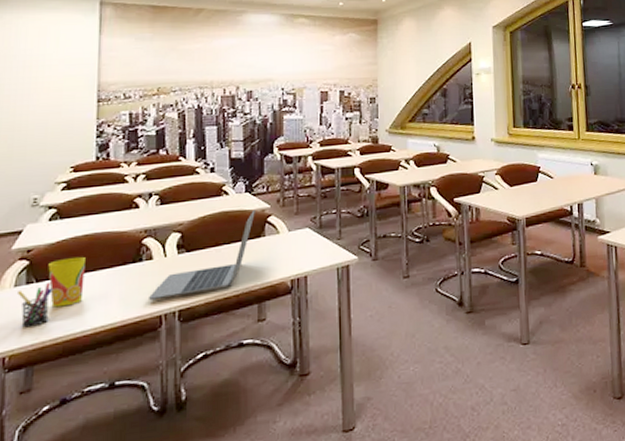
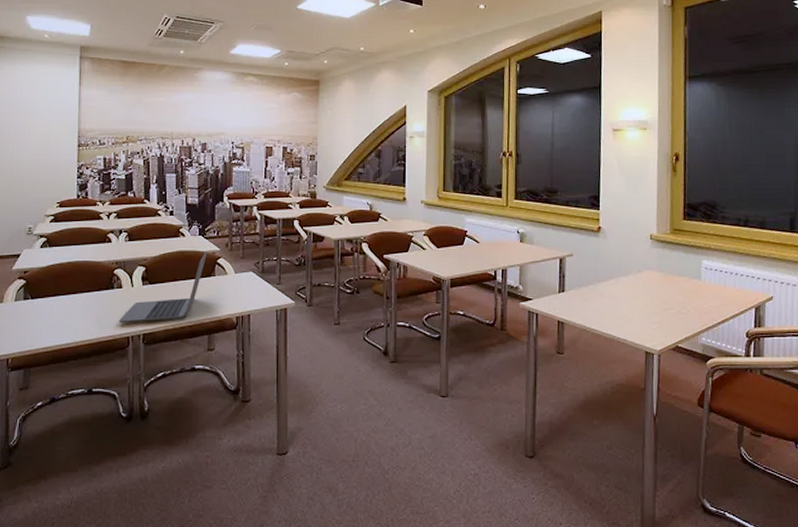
pen holder: present [18,282,52,328] -> none [17,300,43,336]
cup: present [48,256,85,308] -> none [40,280,69,322]

